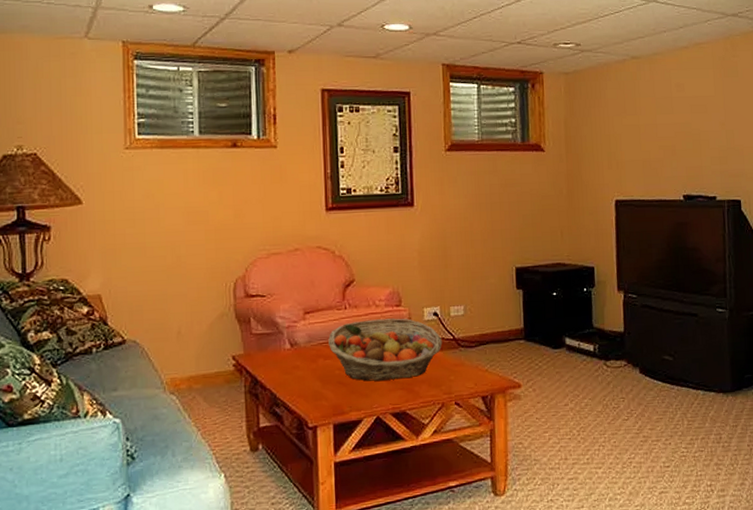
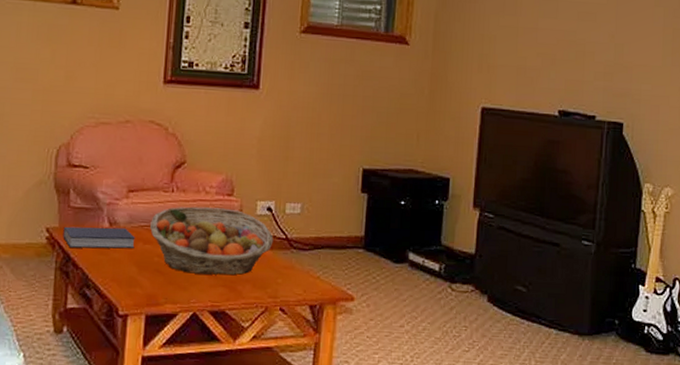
book: none [248,347,316,371] -> present [63,226,135,249]

